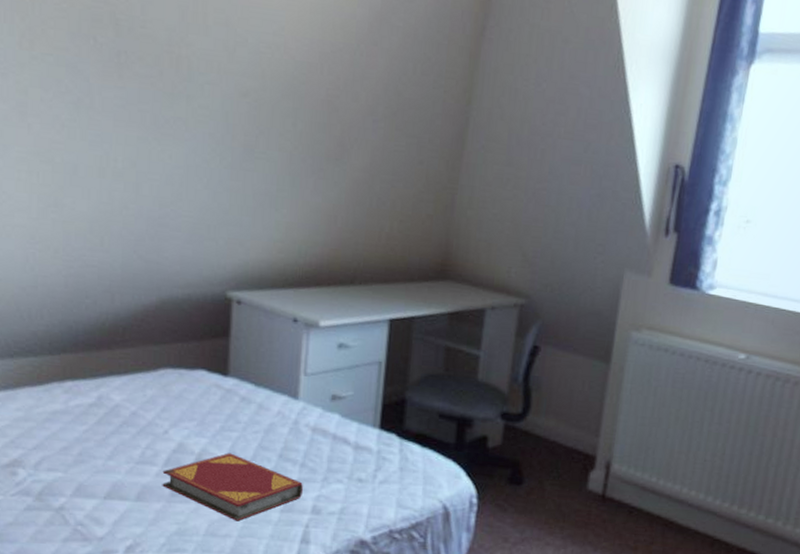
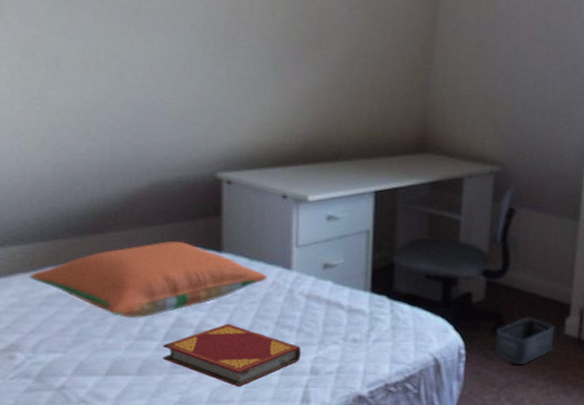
pillow: none [35,362,273,442] -> present [29,241,268,319]
storage bin: none [510,467,577,521] -> present [495,317,555,365]

